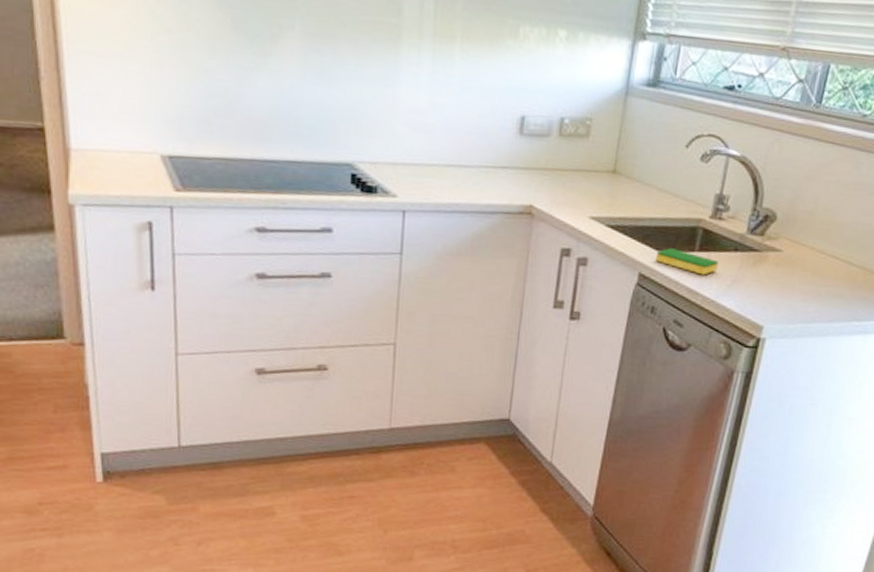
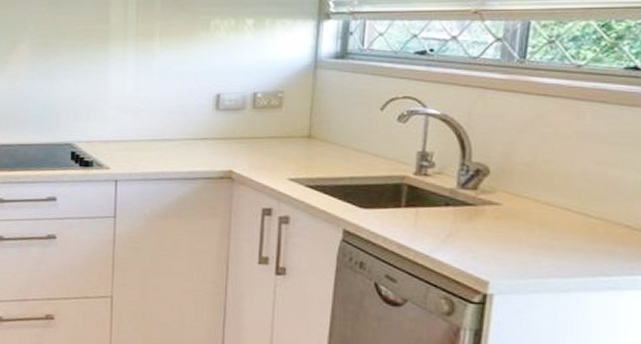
dish sponge: present [655,248,719,275] -> none [359,205,429,231]

